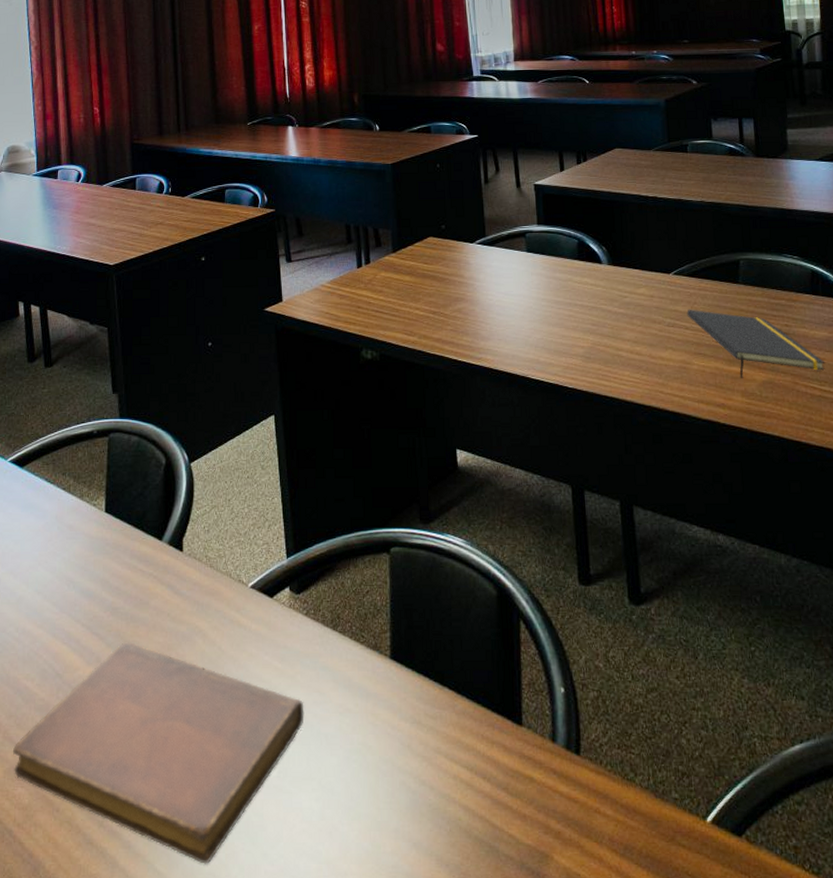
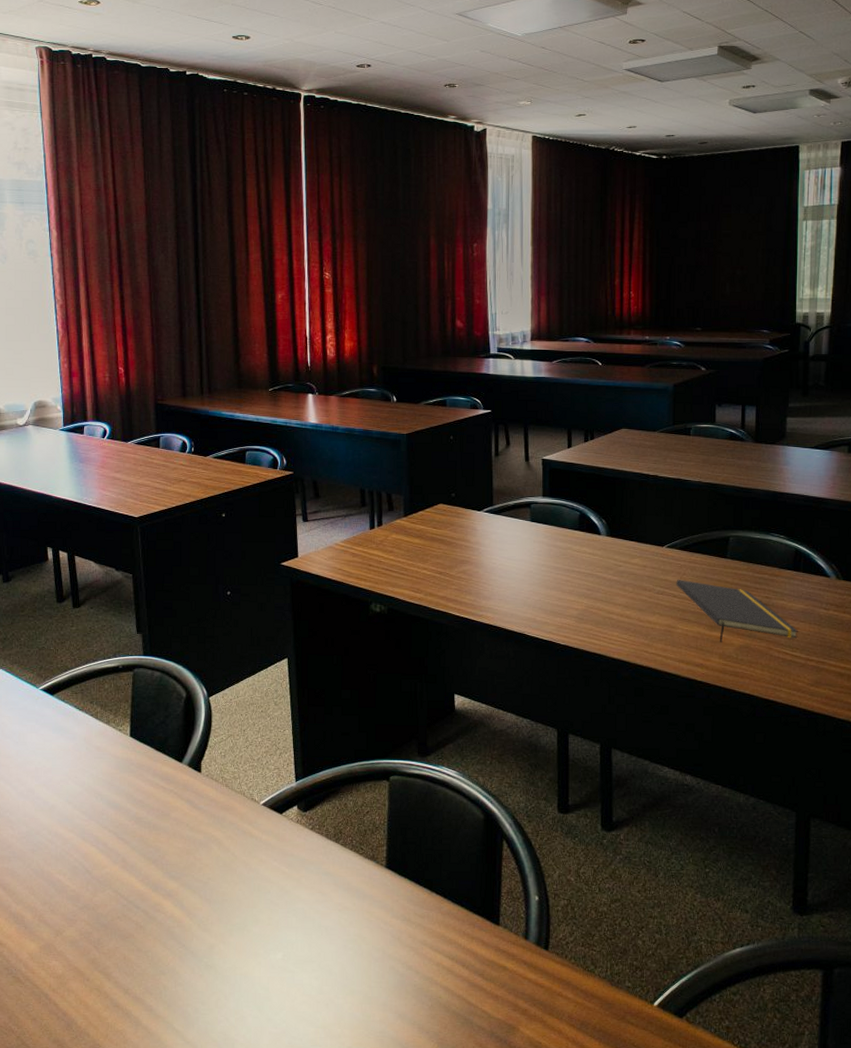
notebook: present [13,642,304,864] -> none [48,846,308,1025]

